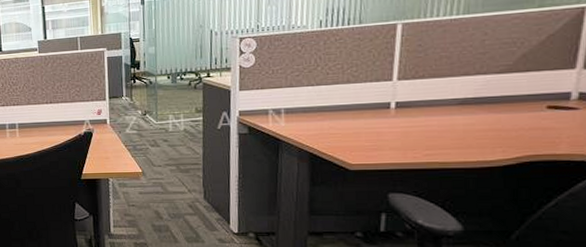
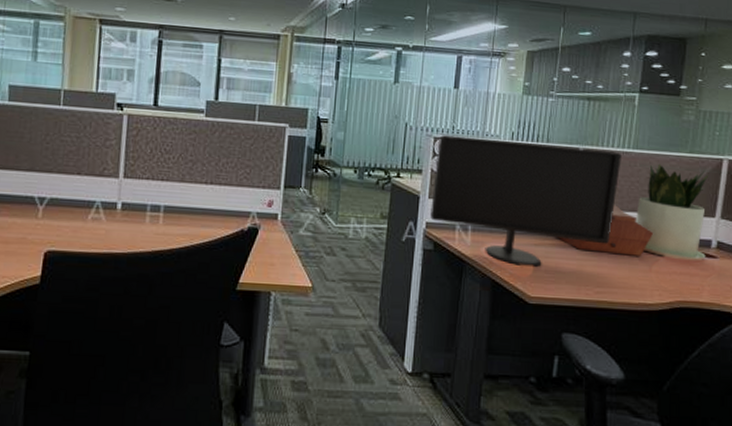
computer monitor: none [242,20,449,139] -> present [430,135,621,267]
sewing box: none [375,72,494,119] -> present [556,205,654,258]
planter: none [469,21,566,116] -> present [635,163,709,262]

